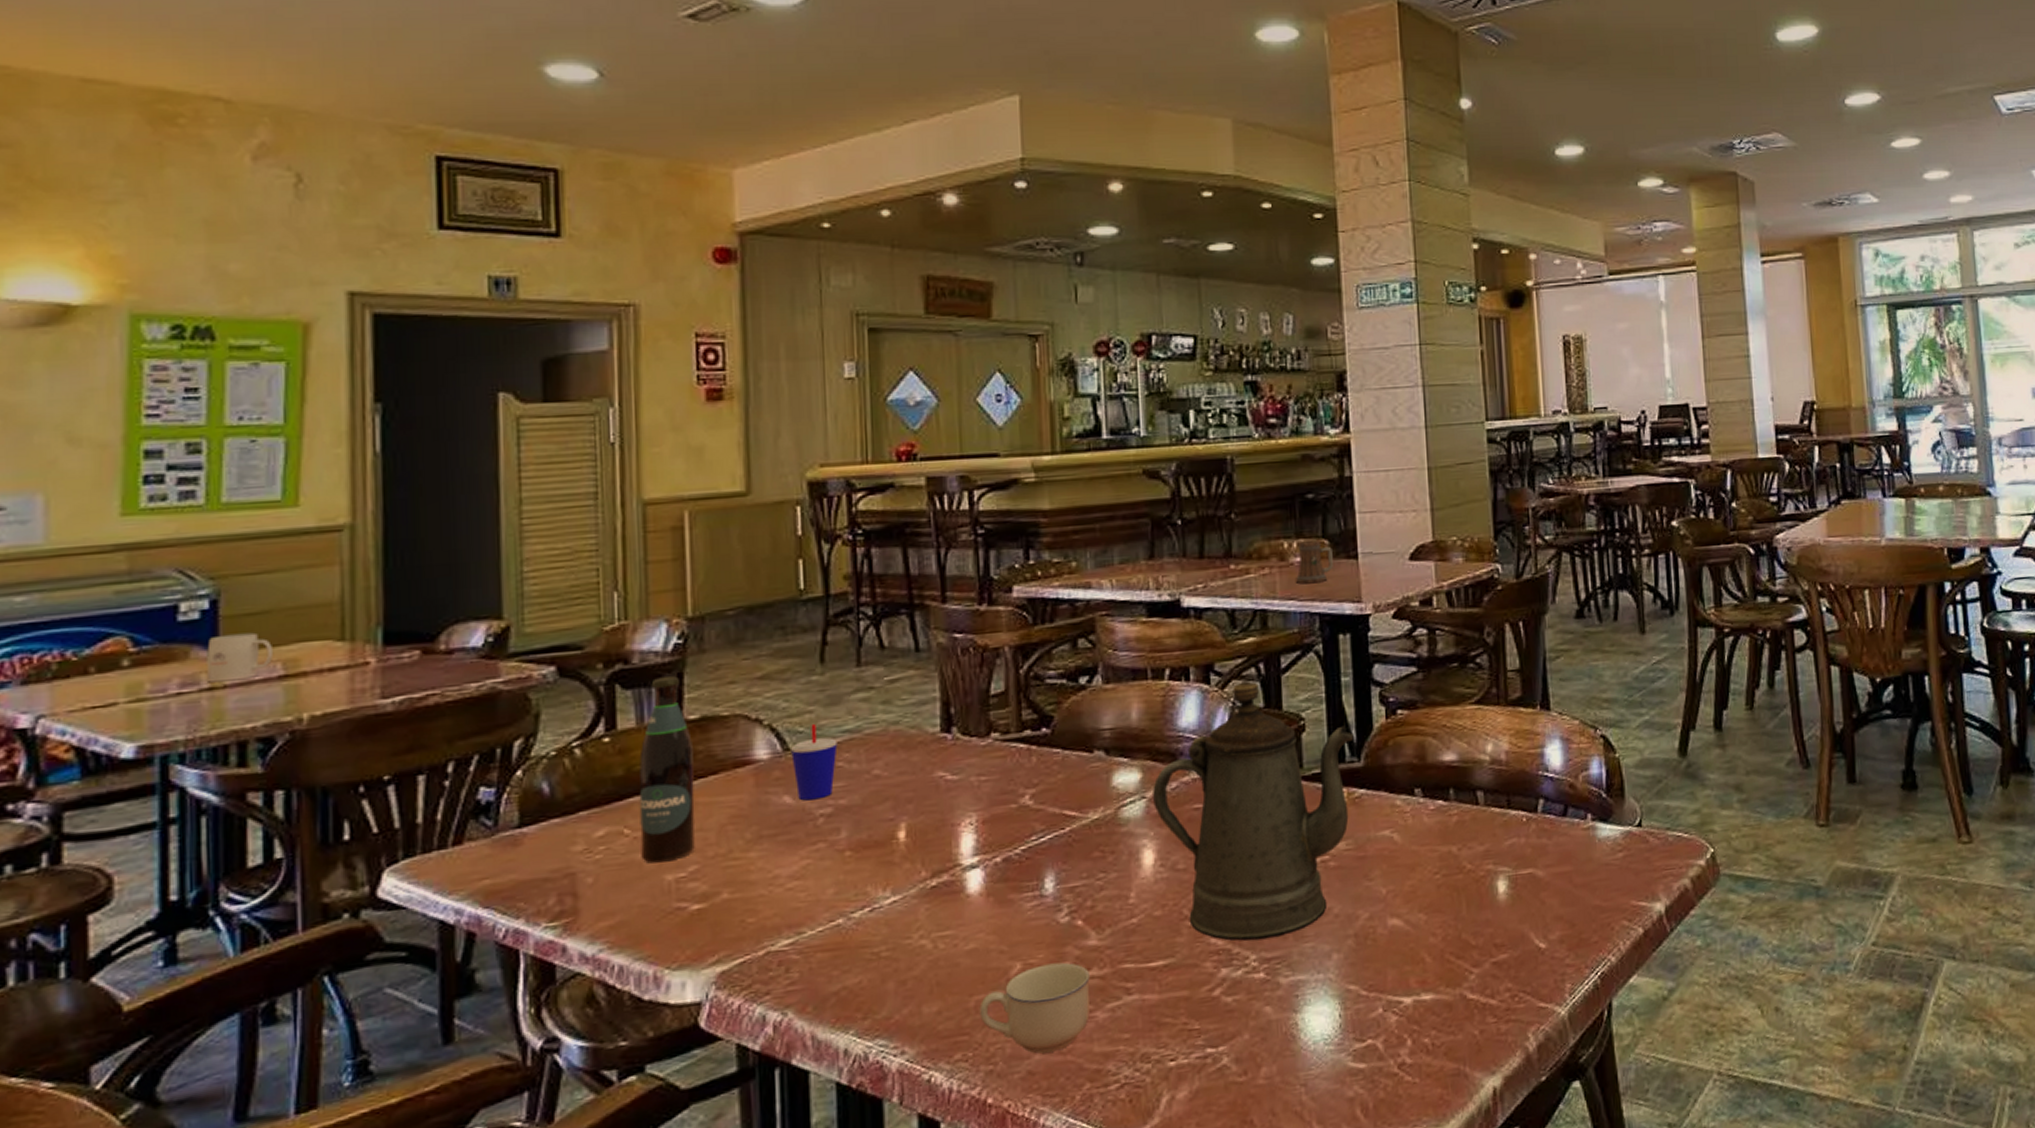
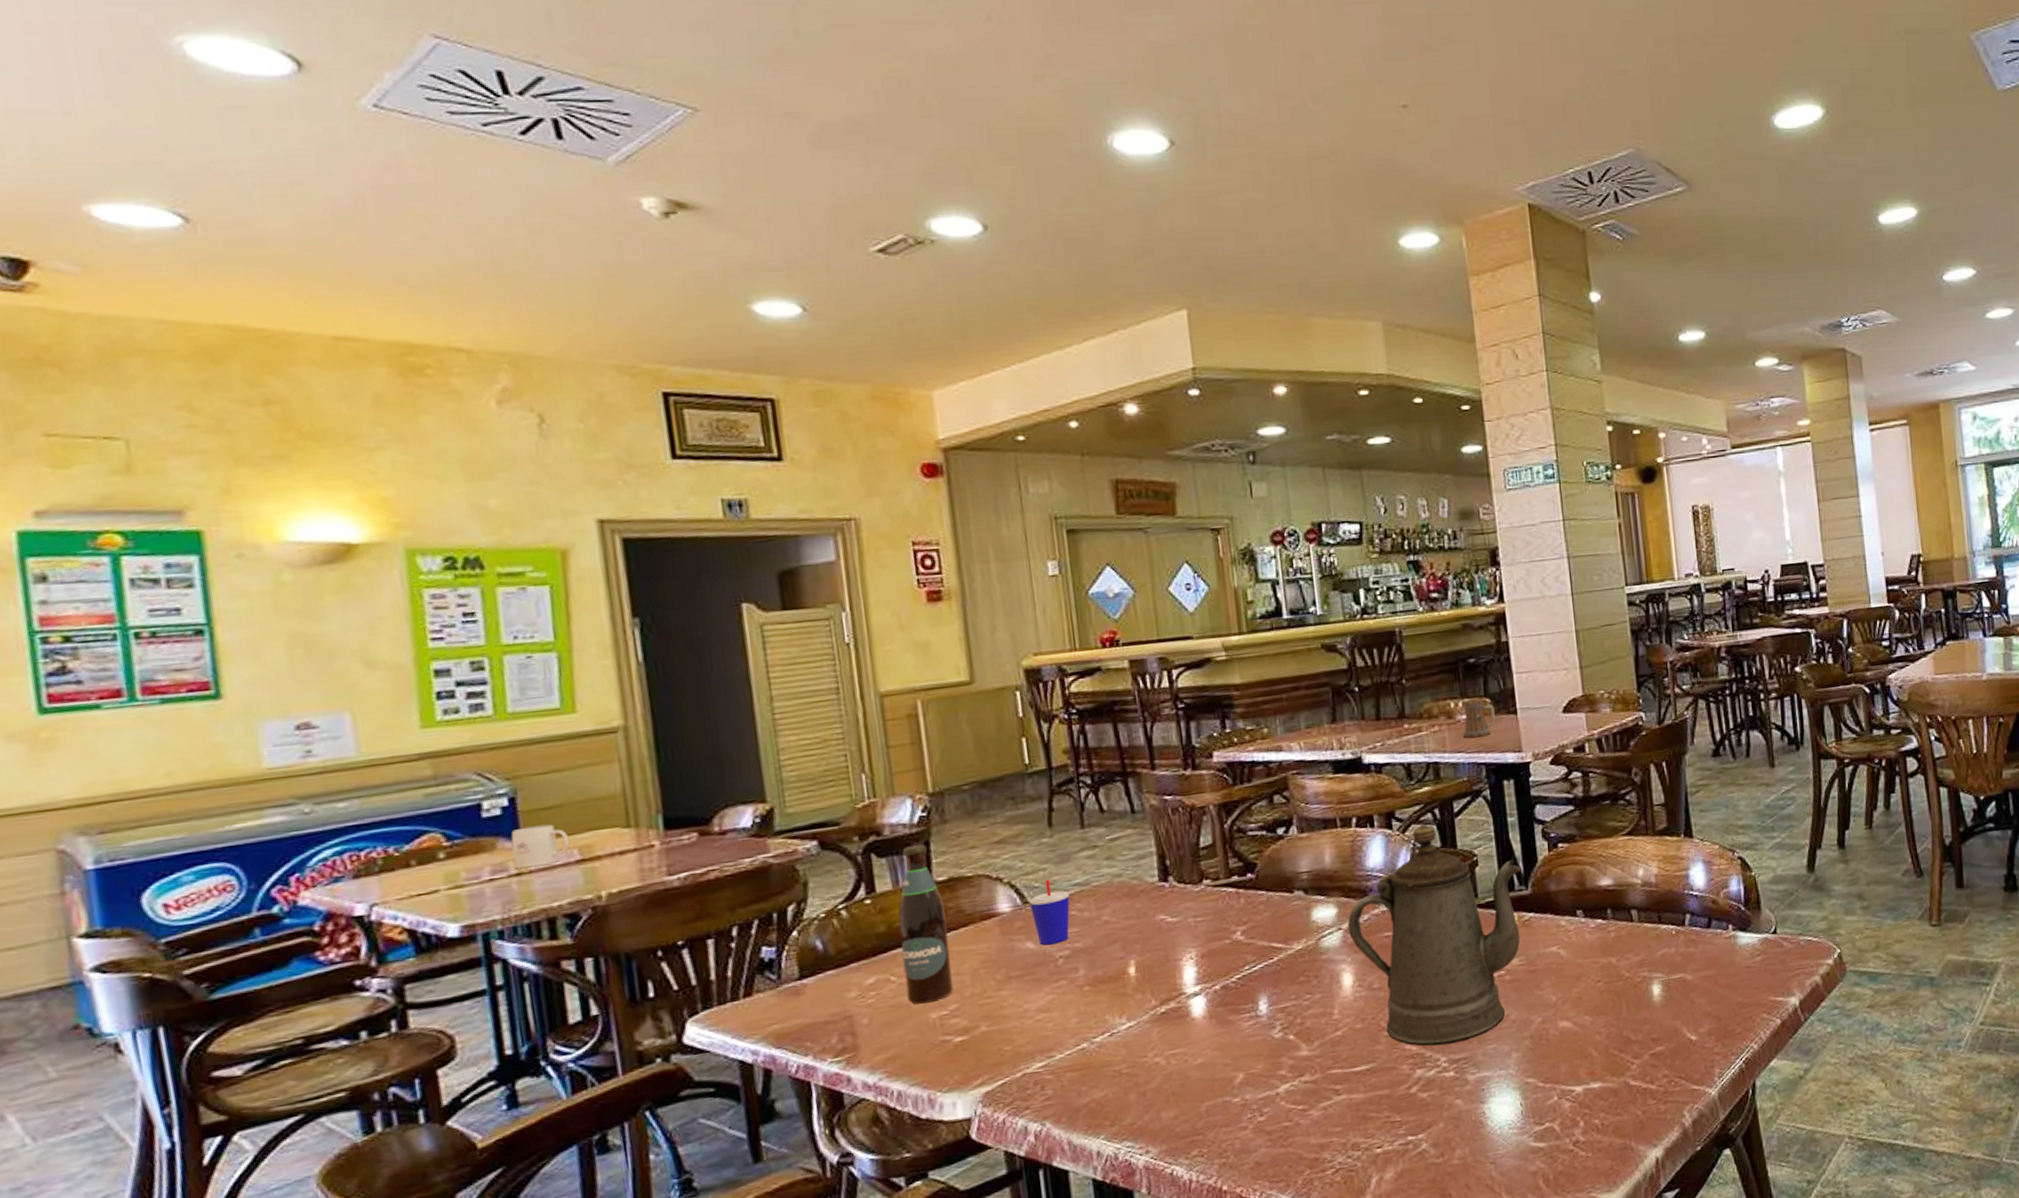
cup: present [979,962,1091,1054] -> none [1210,1071,1306,1148]

